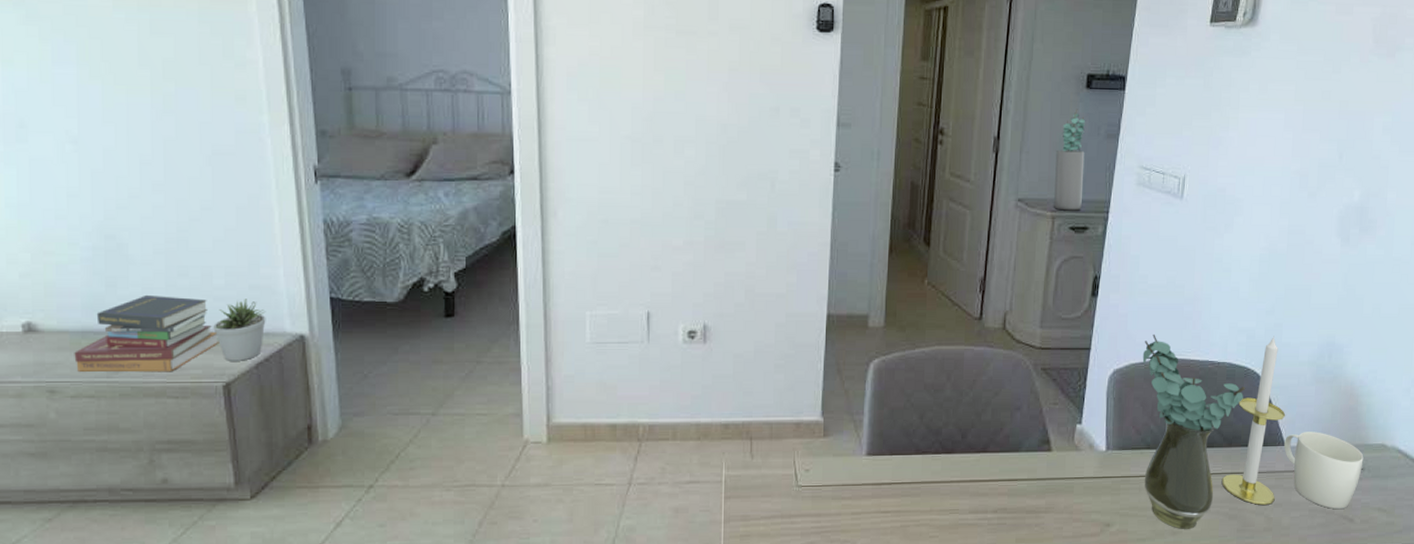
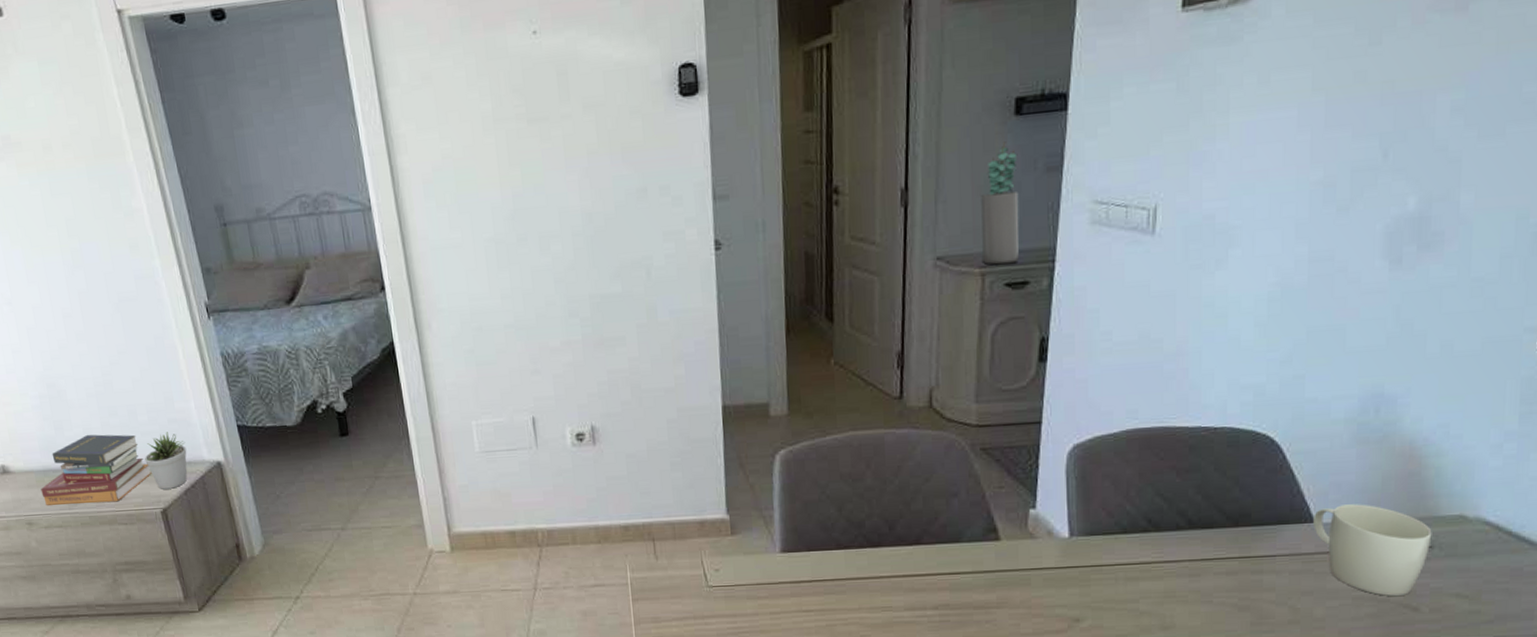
vase: present [1142,333,1246,529] -> none [1110,399,1255,623]
candle: present [1221,336,1286,506] -> none [1226,390,1314,595]

